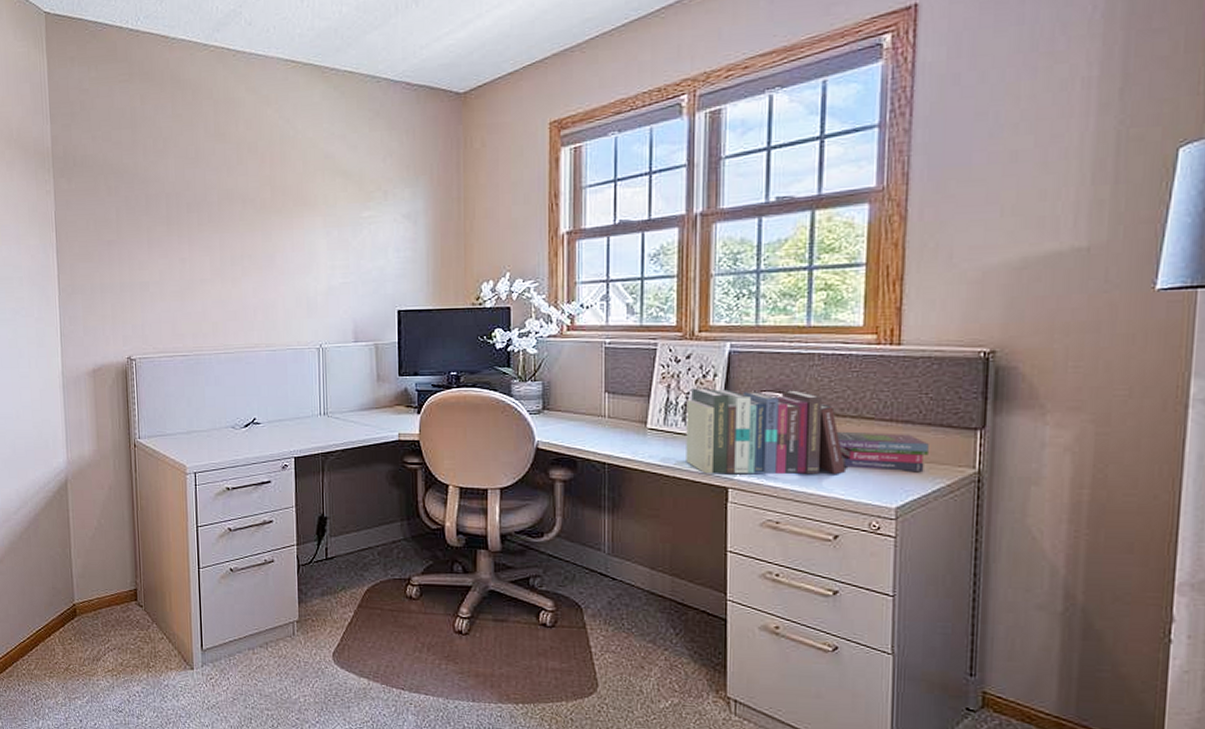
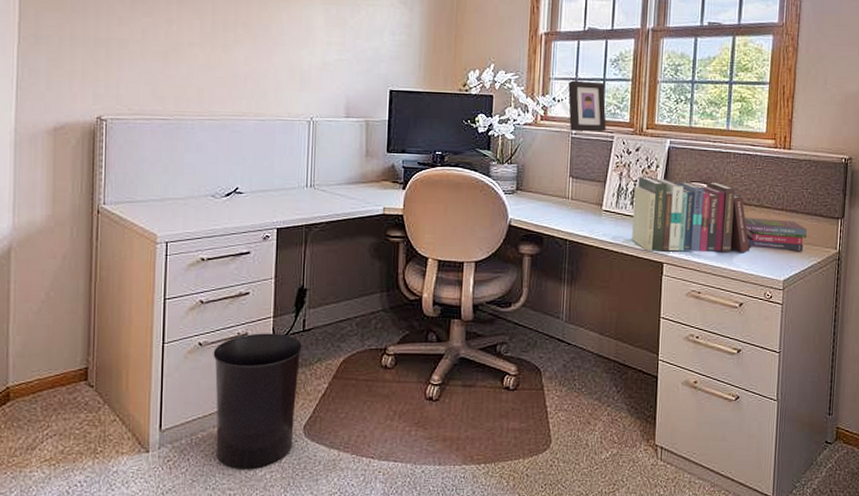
waste bin: none [243,560,327,692] -> present [213,333,303,469]
picture frame: none [598,282,647,341] -> present [568,80,606,132]

